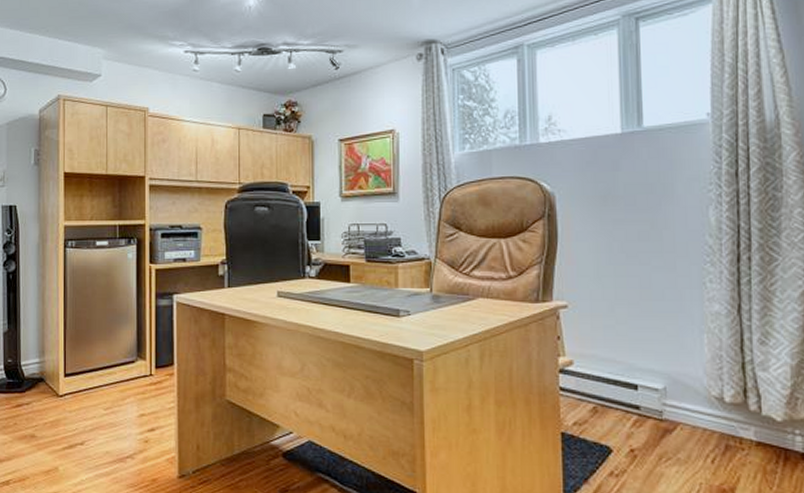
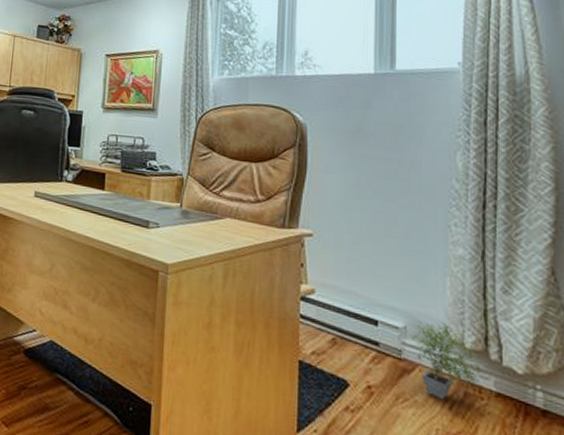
potted plant: none [670,379,742,455] -> present [410,320,482,400]

